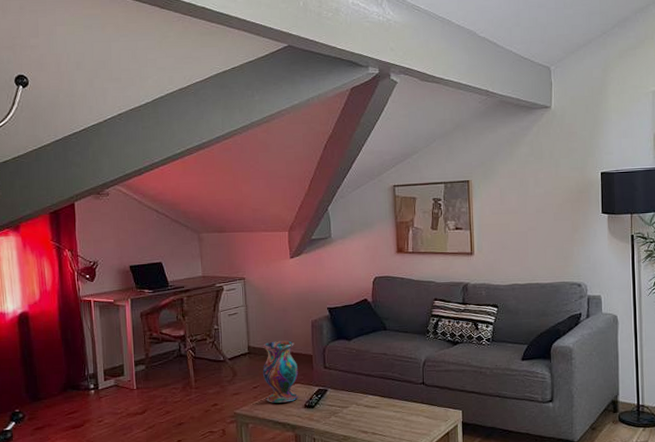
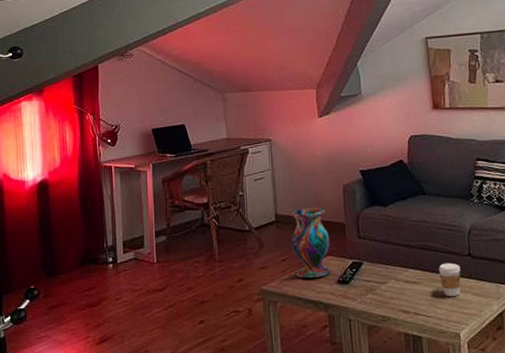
coffee cup: none [395,390,415,419] -> present [438,262,461,296]

